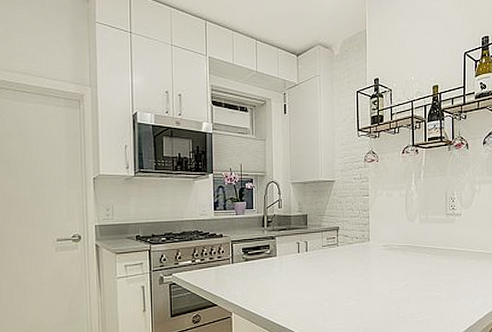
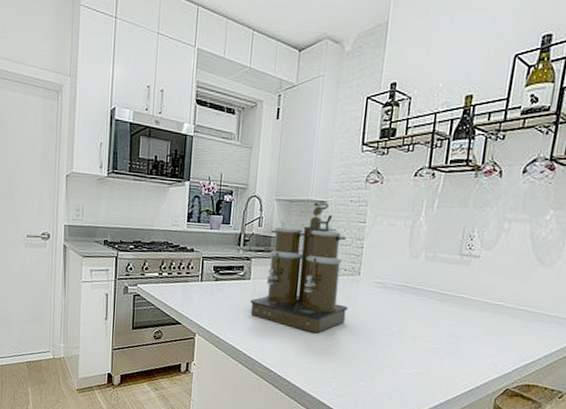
coffee maker: none [278,179,363,297] -> present [250,199,348,333]

